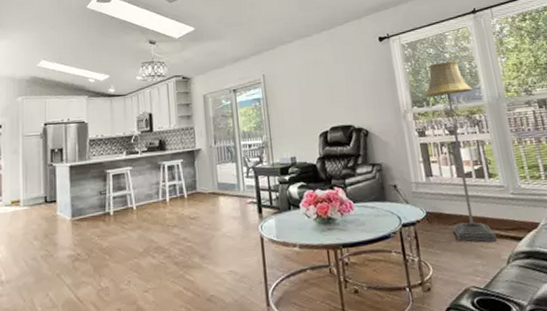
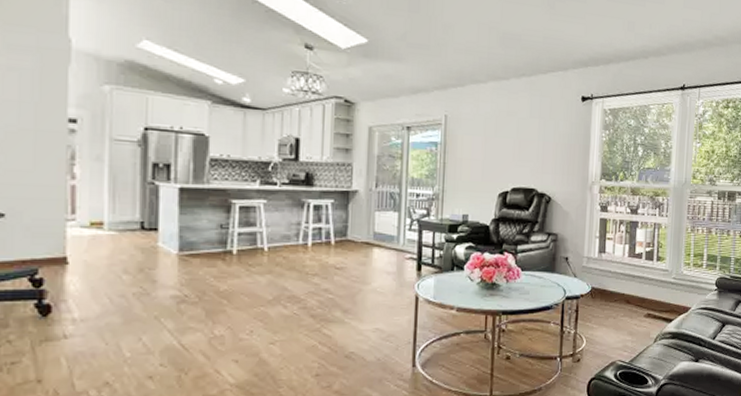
floor lamp: present [424,60,497,242] -> none [613,136,663,321]

